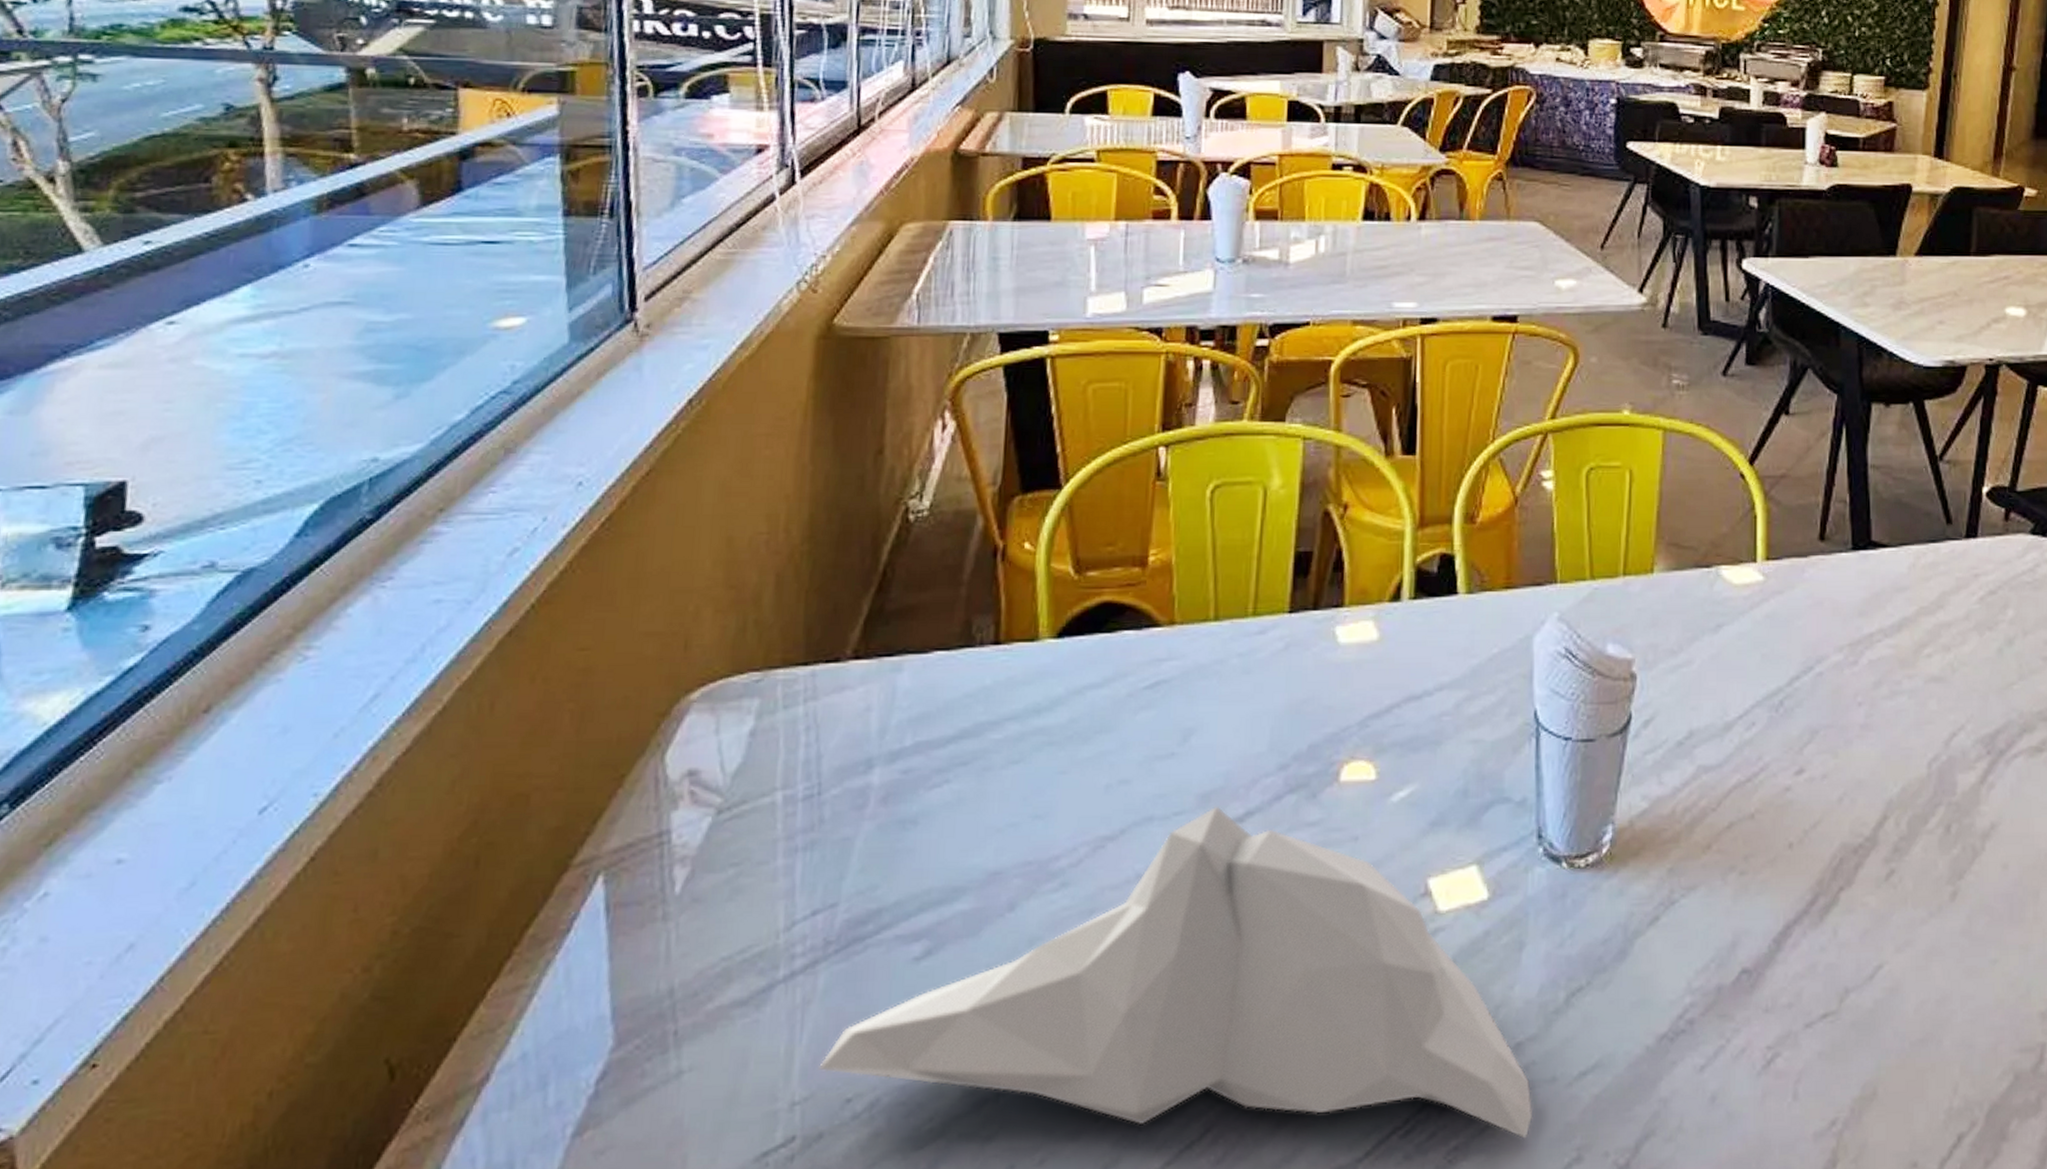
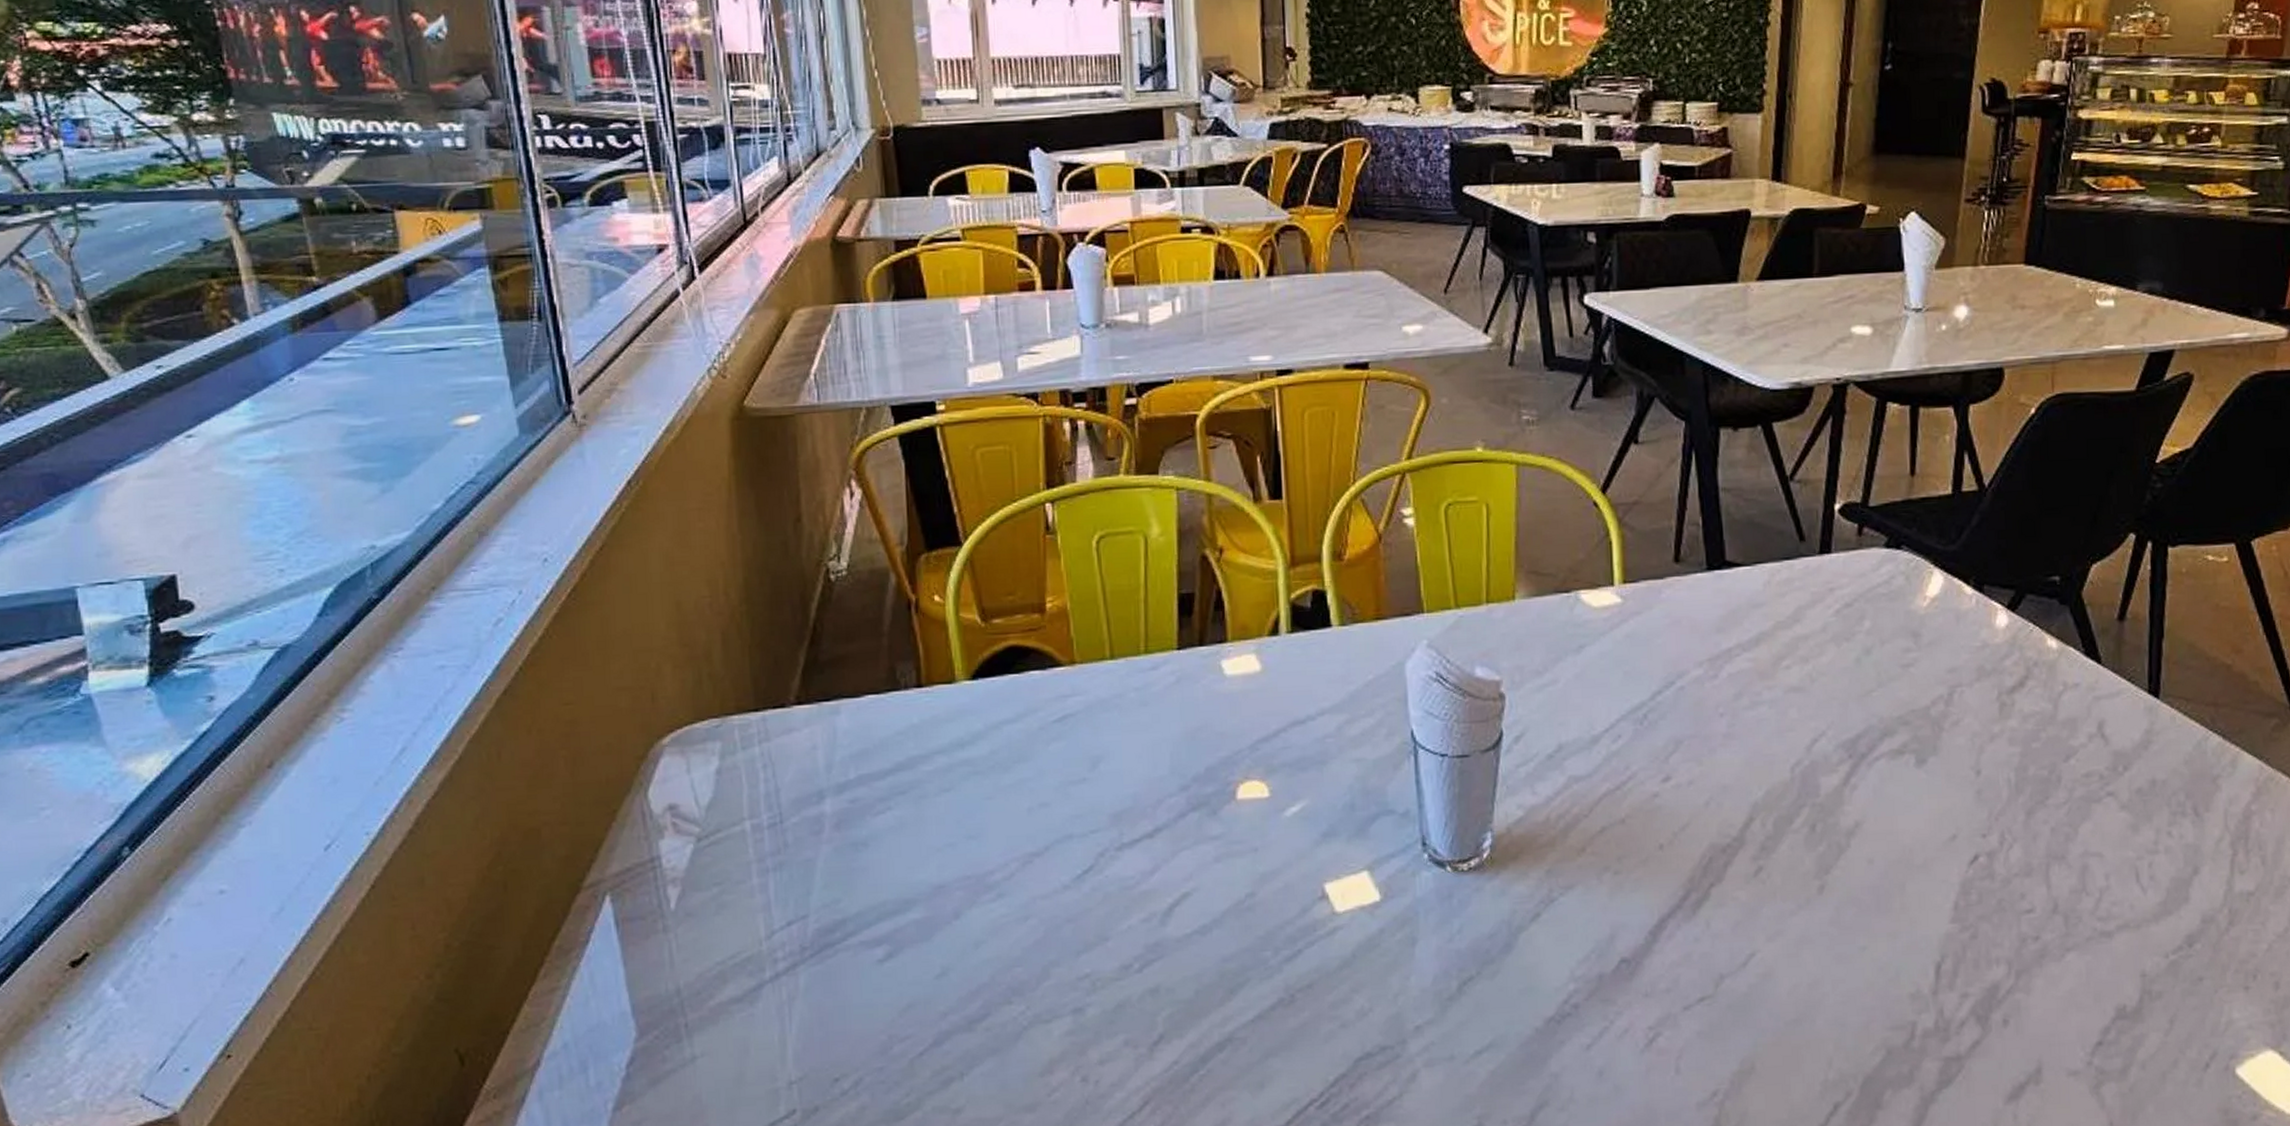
napkin: present [817,806,1533,1139] -> none [807,824,1436,1109]

